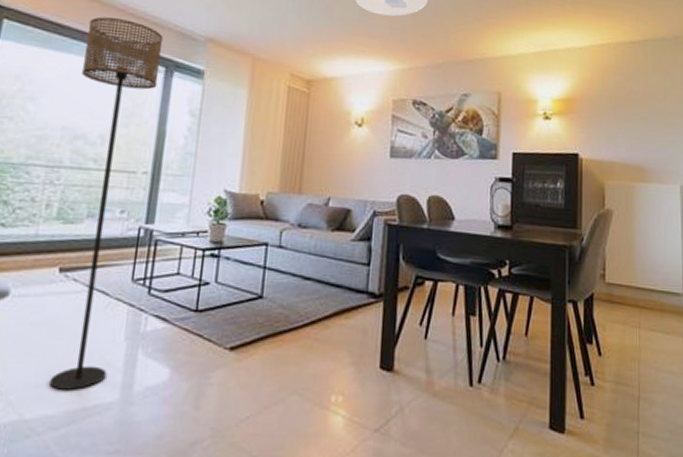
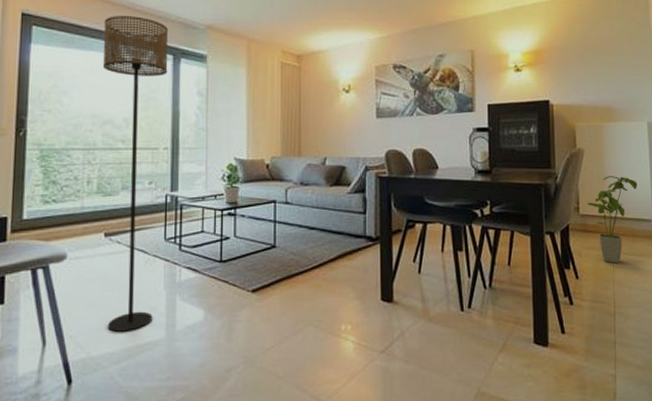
house plant: none [613,241,668,341] -> present [586,176,638,263]

